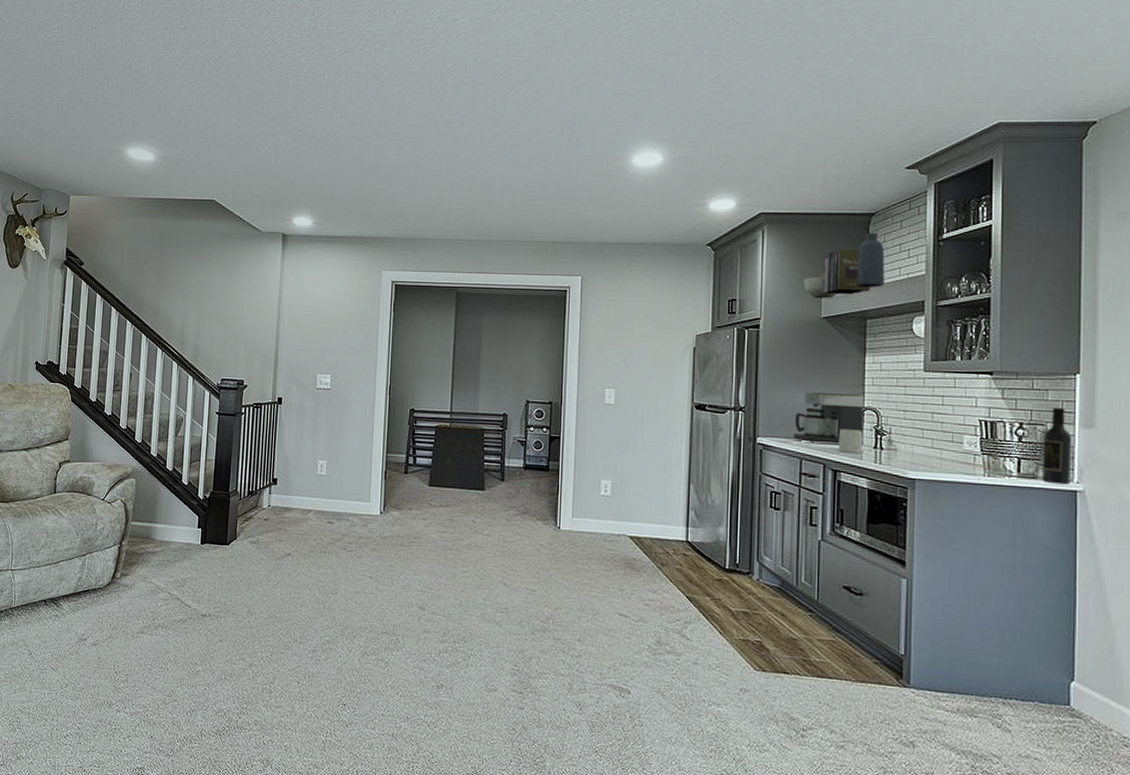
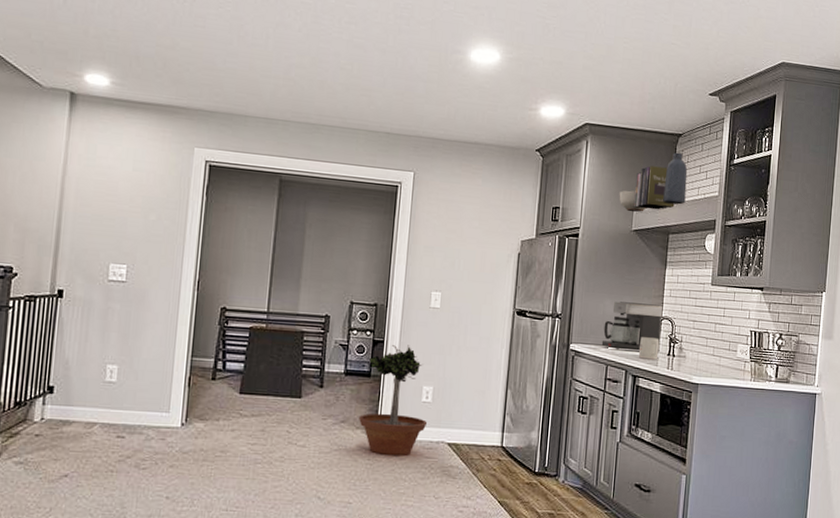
potted tree: none [539,440,608,548] -> present [359,345,428,456]
wine bottle: present [1042,407,1072,485] -> none [793,320,817,388]

